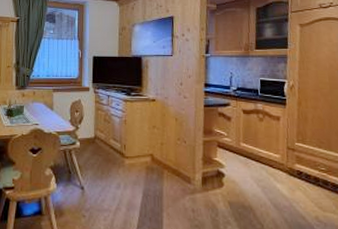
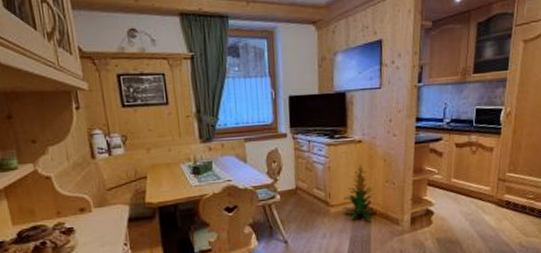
indoor plant: none [136,120,169,176] -> present [342,163,377,221]

